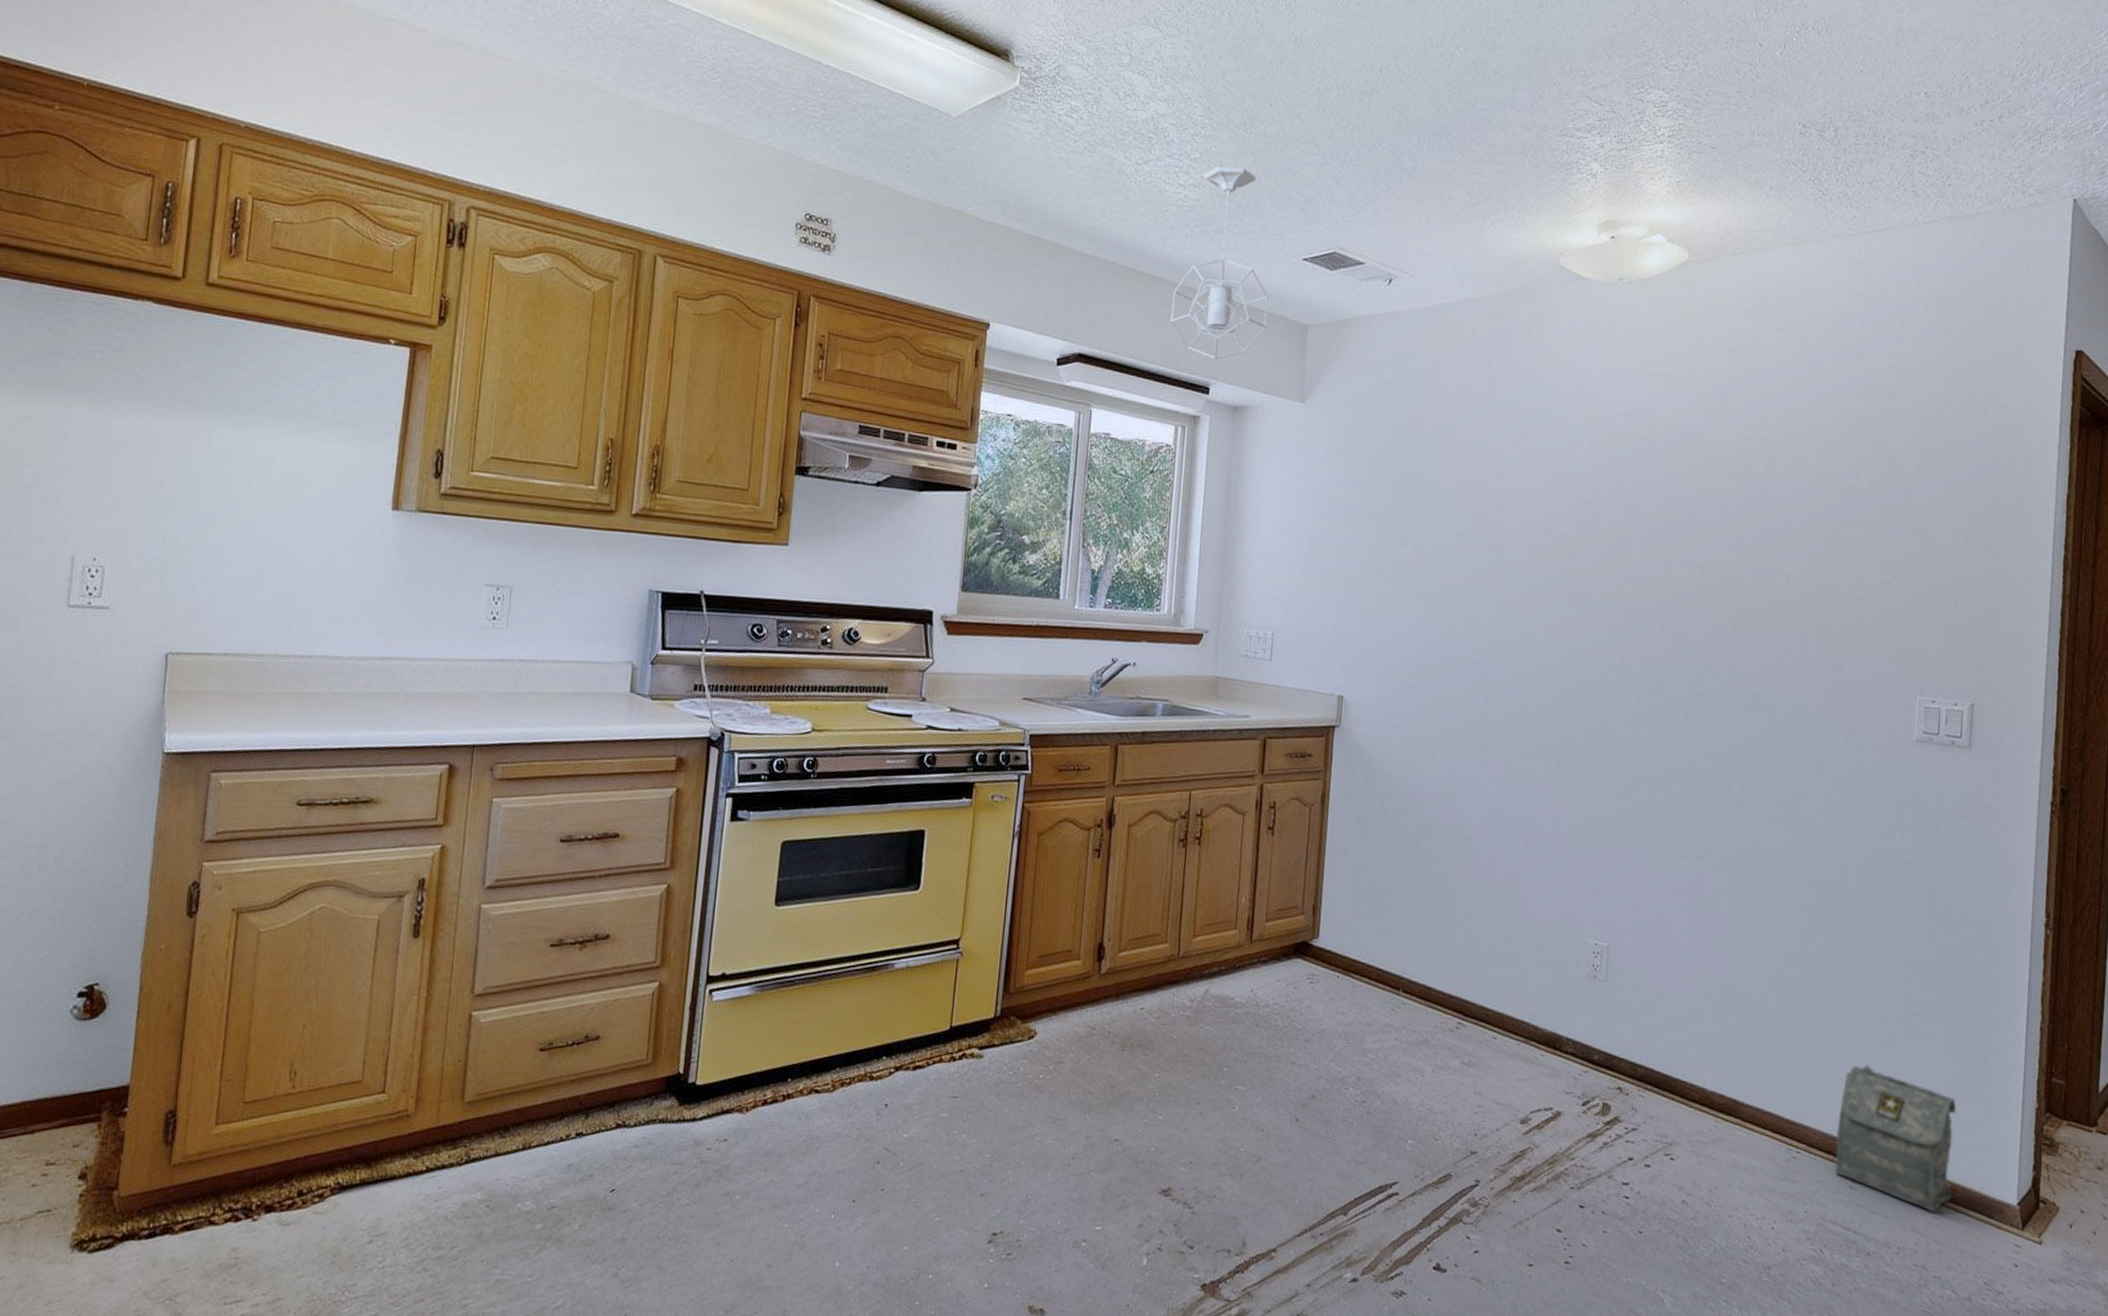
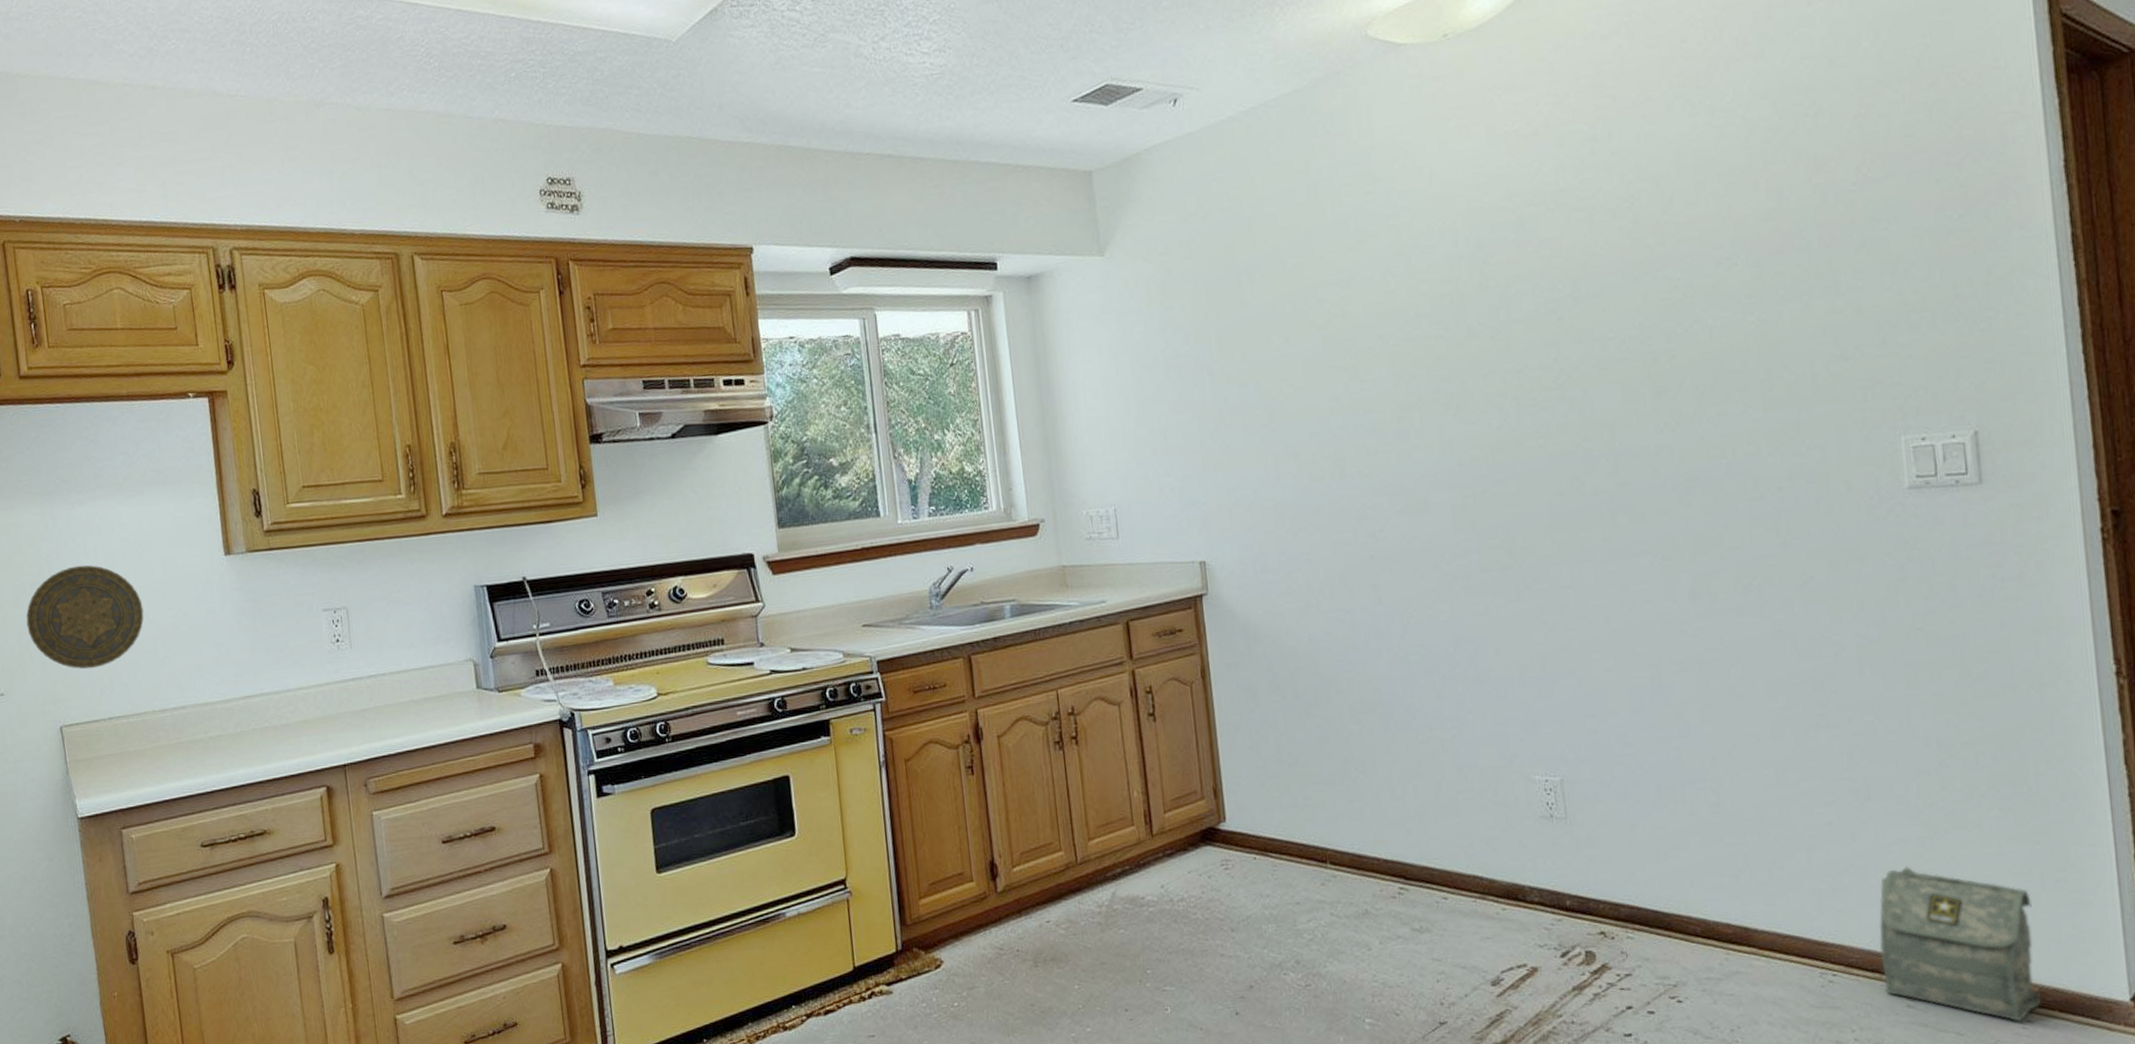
decorative plate: none [152,489,290,599] -> present [26,565,144,669]
pendant light: present [1170,166,1268,359] -> none [939,17,1046,231]

